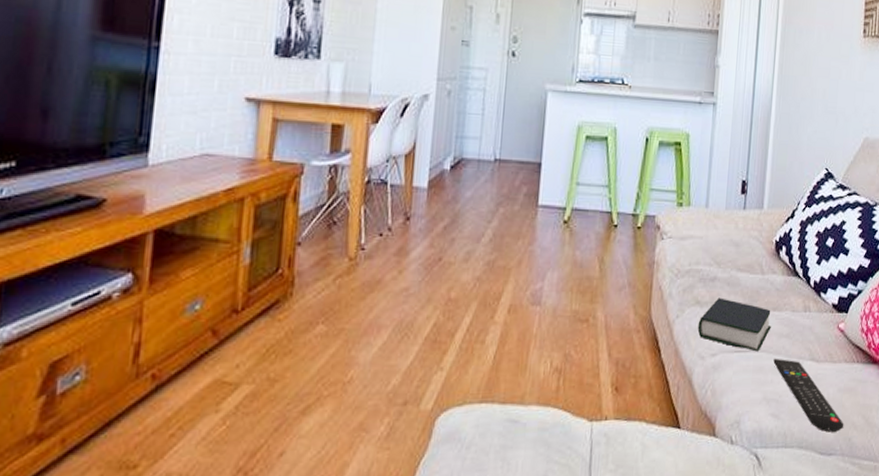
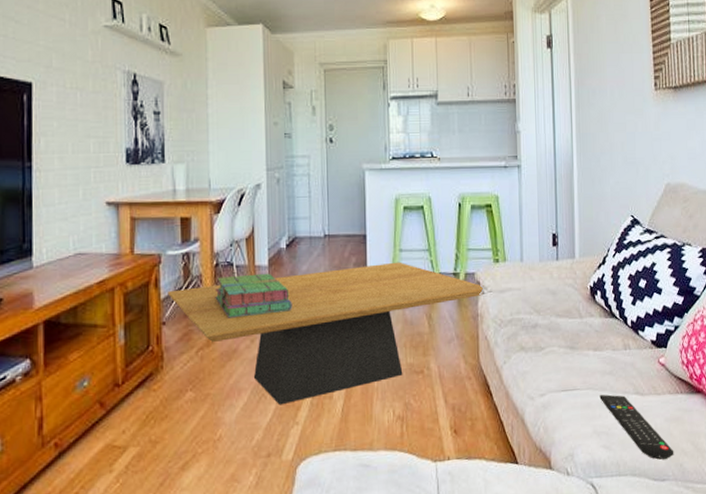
coffee table: none [307,196,664,347] -> present [168,262,484,405]
stack of books: none [362,196,451,244] -> present [215,273,292,318]
book: present [697,298,771,352] -> none [524,342,594,390]

